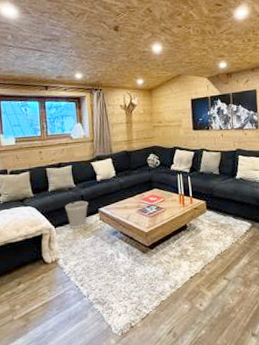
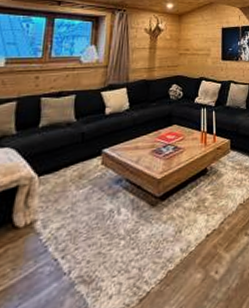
wastebasket: present [64,201,88,229] -> none [57,139,90,177]

